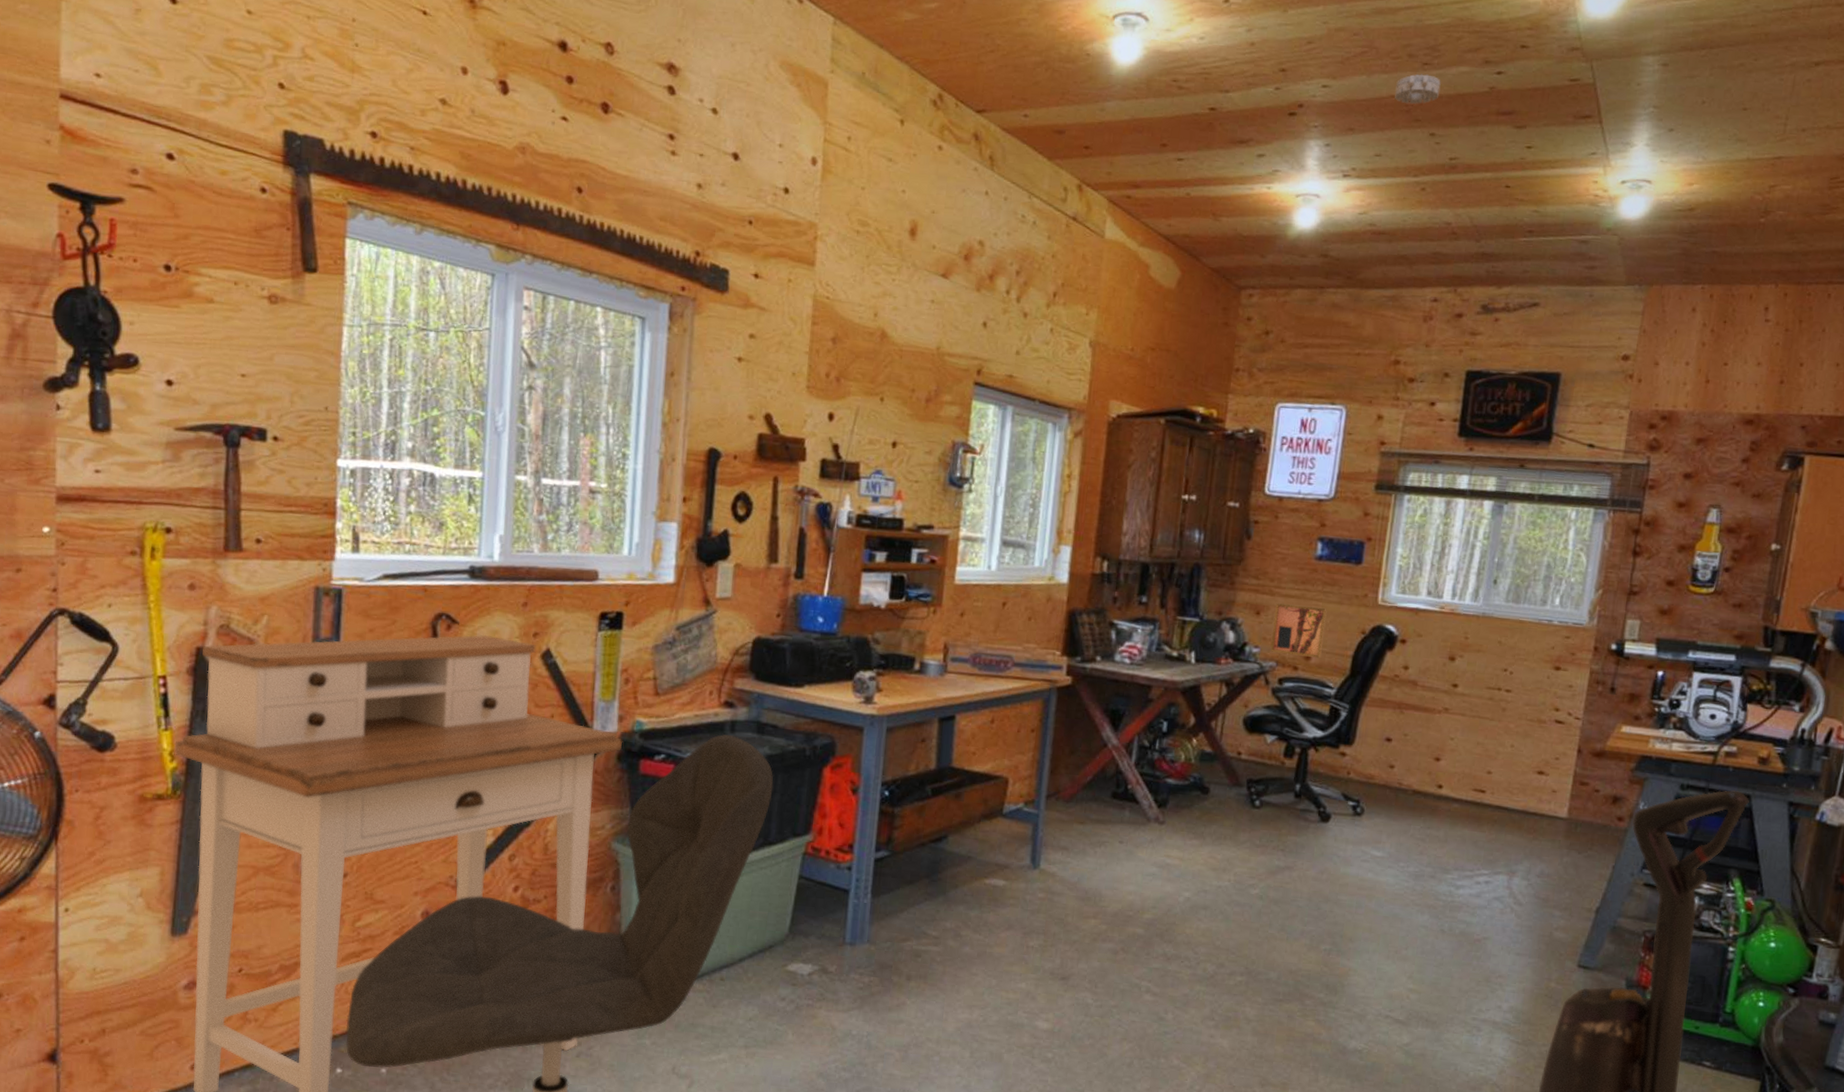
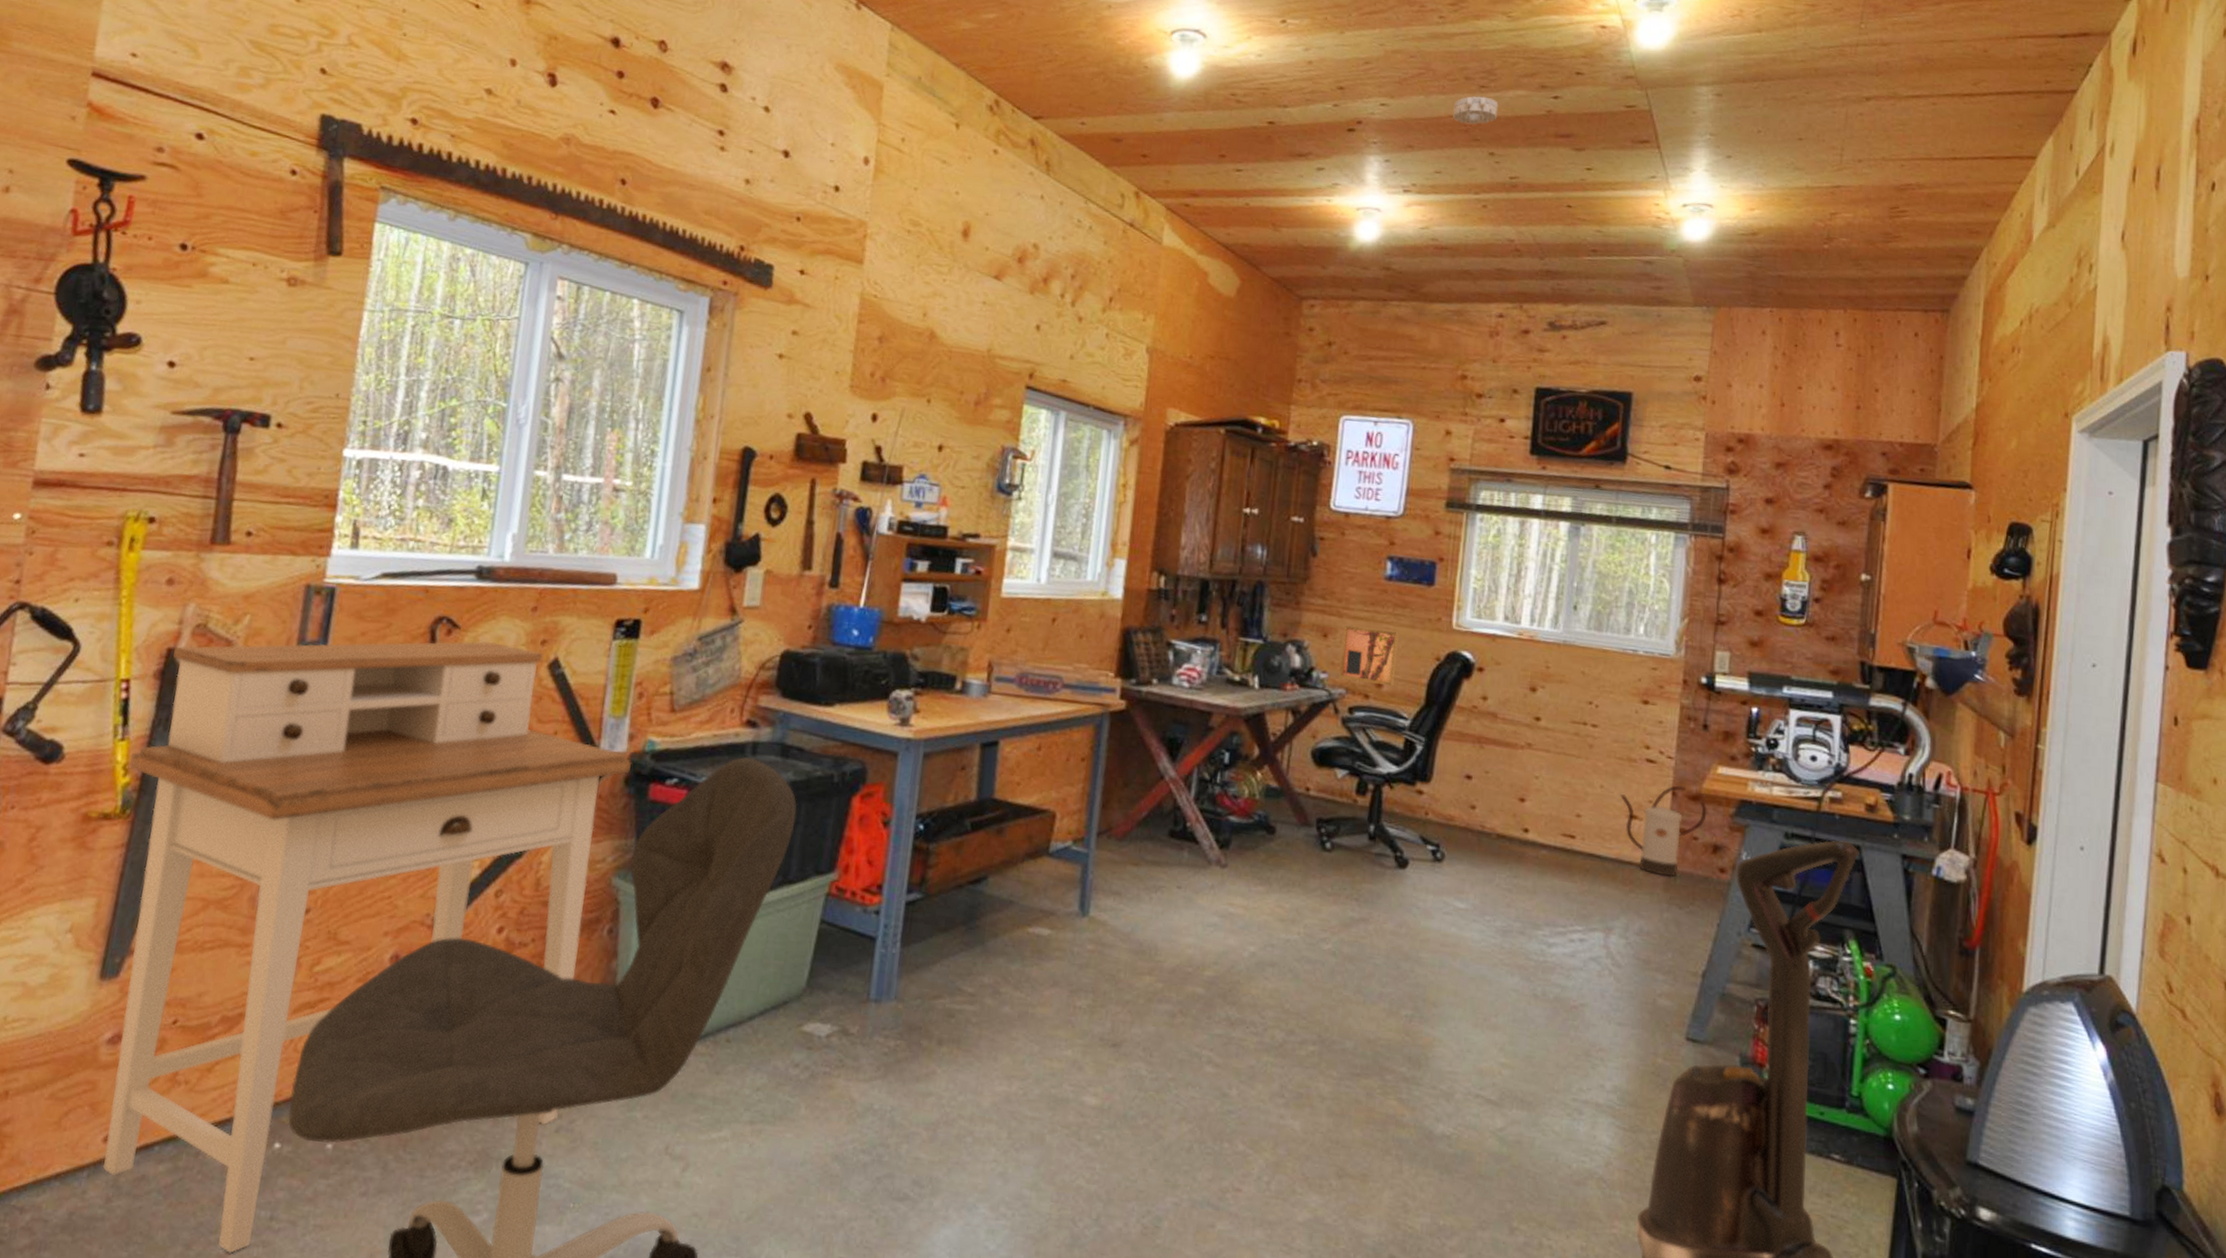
watering can: none [1529,743,1610,825] -> present [1620,785,1707,876]

